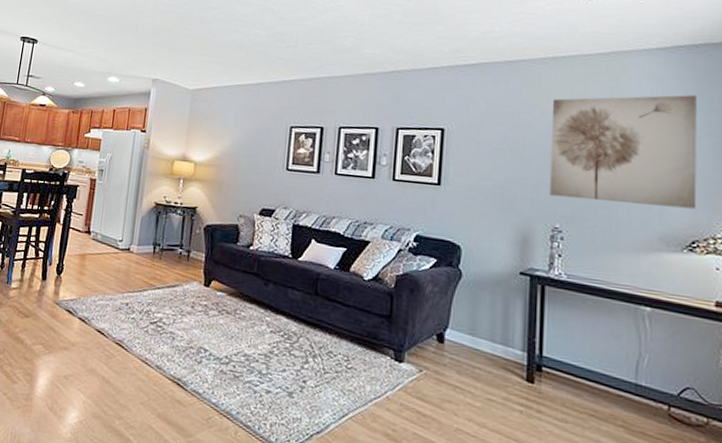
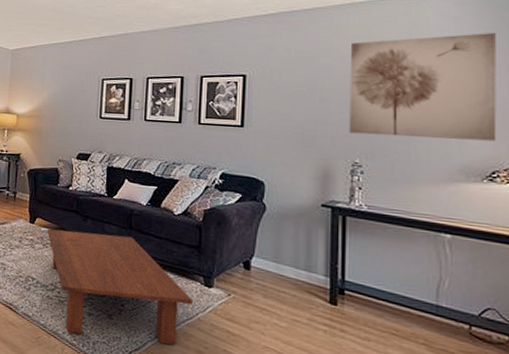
coffee table: none [223,293,381,427] -> present [46,229,193,345]

